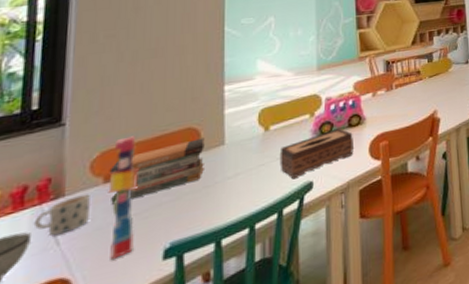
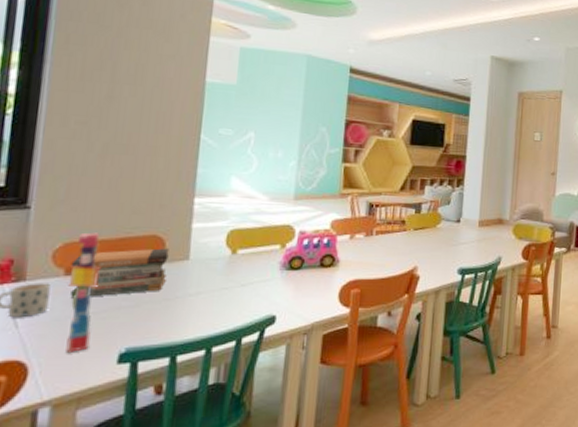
tissue box: present [279,128,354,180] -> none [243,265,324,310]

